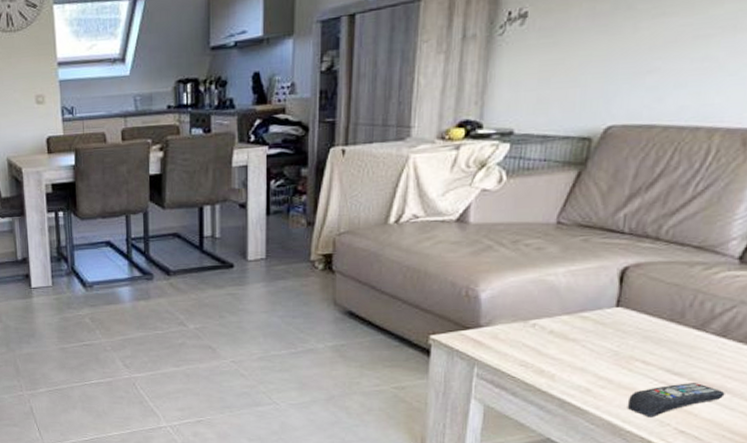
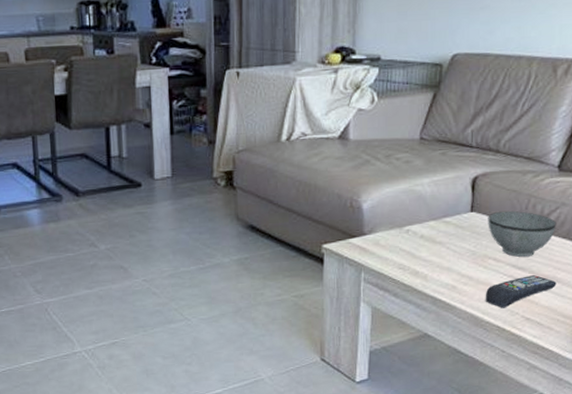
bowl: none [637,307,731,362] -> present [488,210,556,258]

